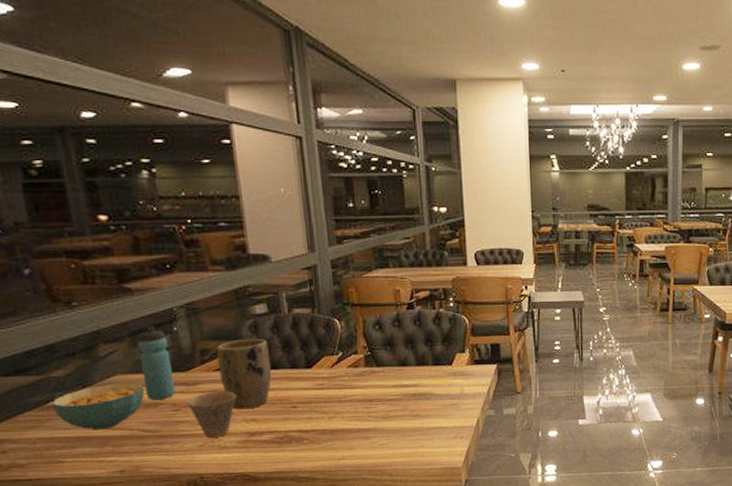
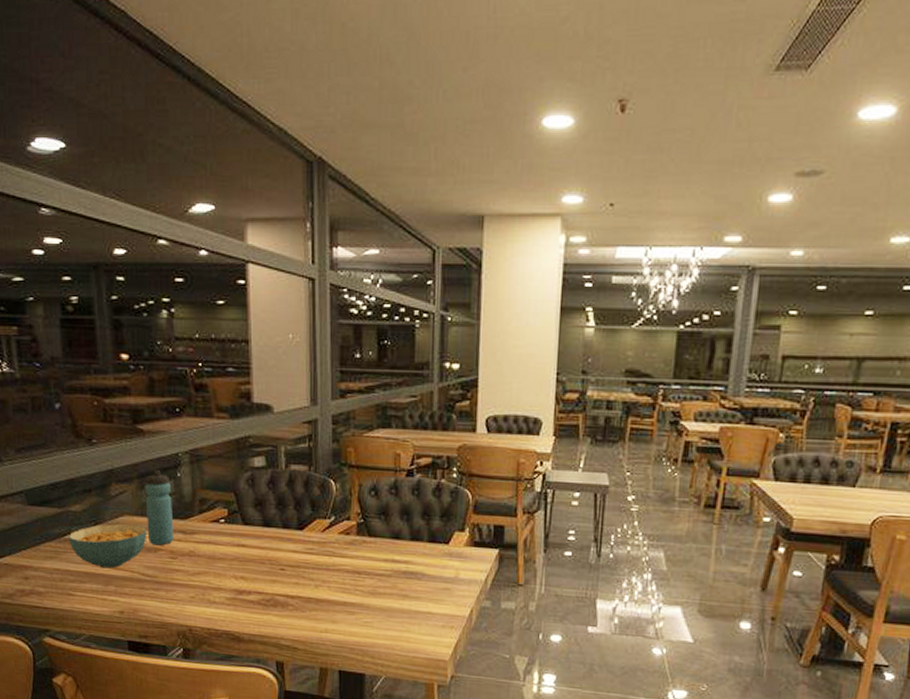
cup: present [187,390,236,439] -> none [184,542,228,592]
plant pot: present [217,338,272,410] -> none [215,492,264,566]

